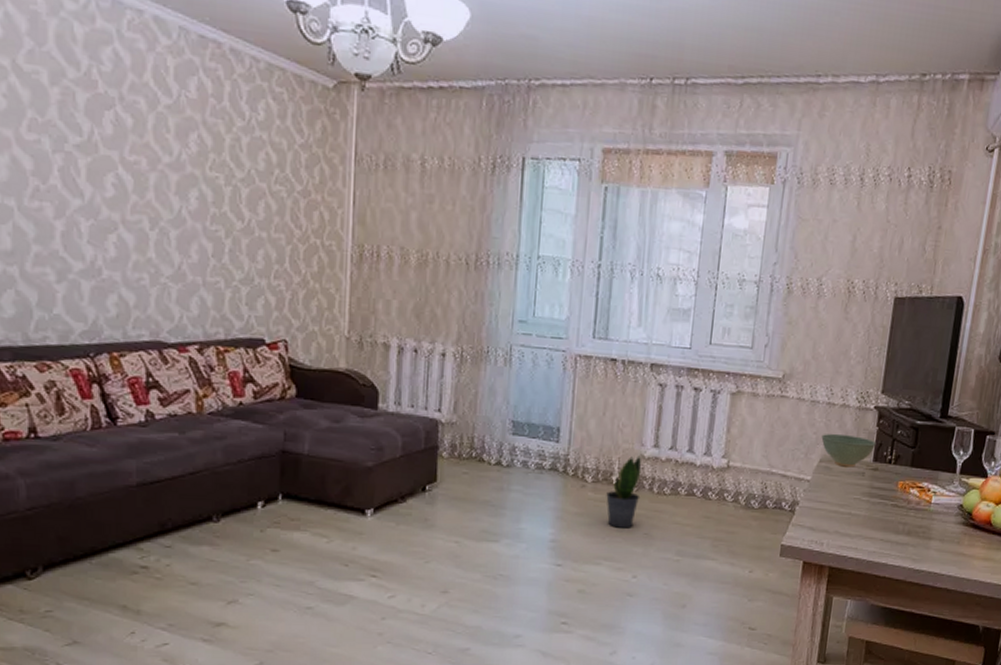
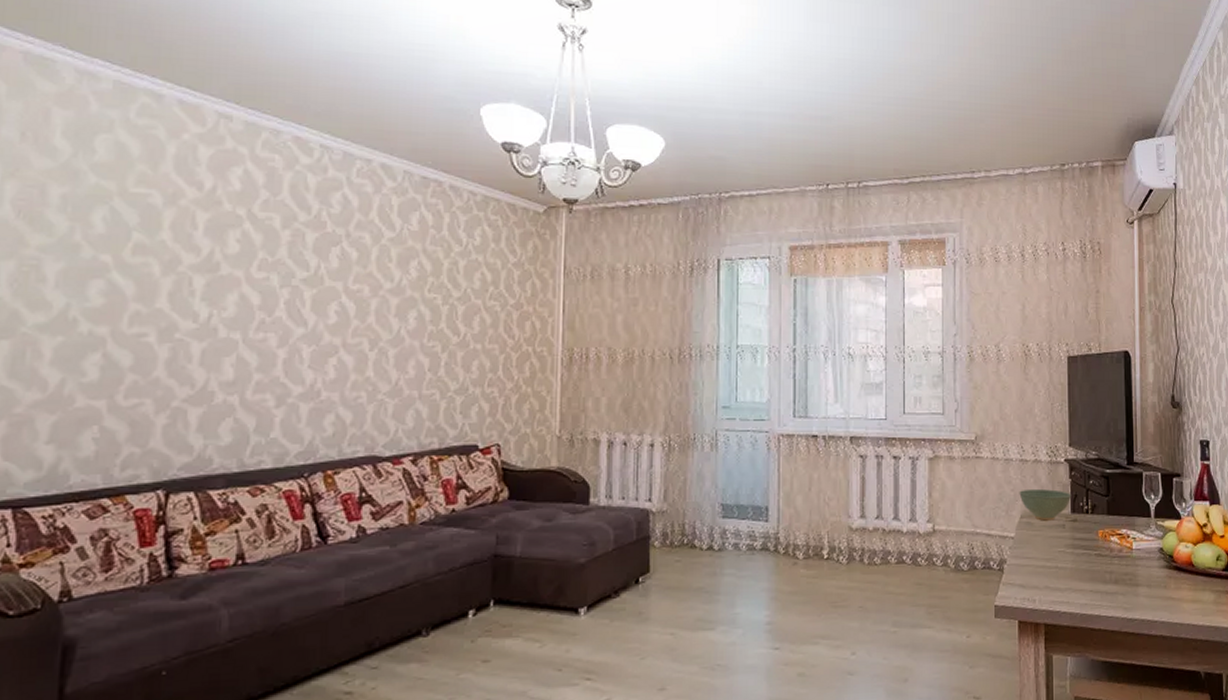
potted plant: present [606,455,642,528] -> none [818,527,852,604]

